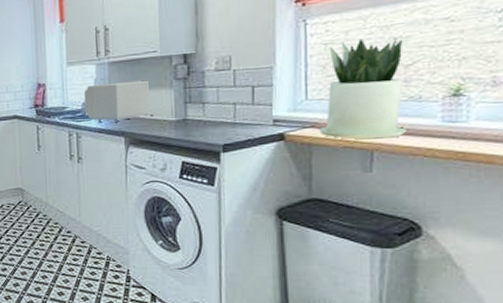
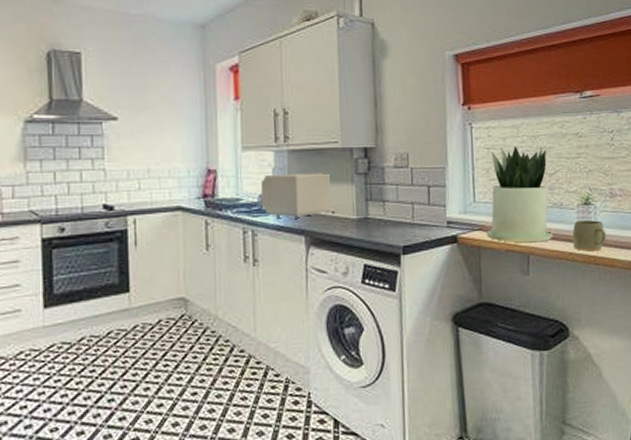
mug: none [434,112,484,147] -> present [572,219,607,252]

